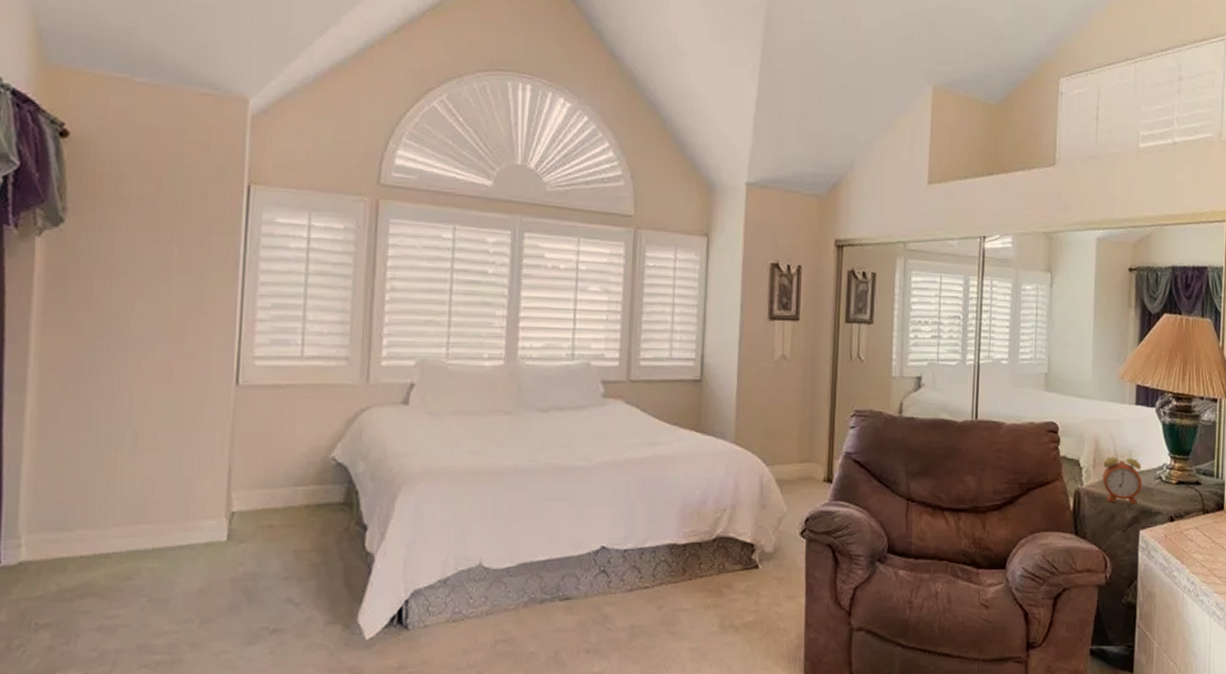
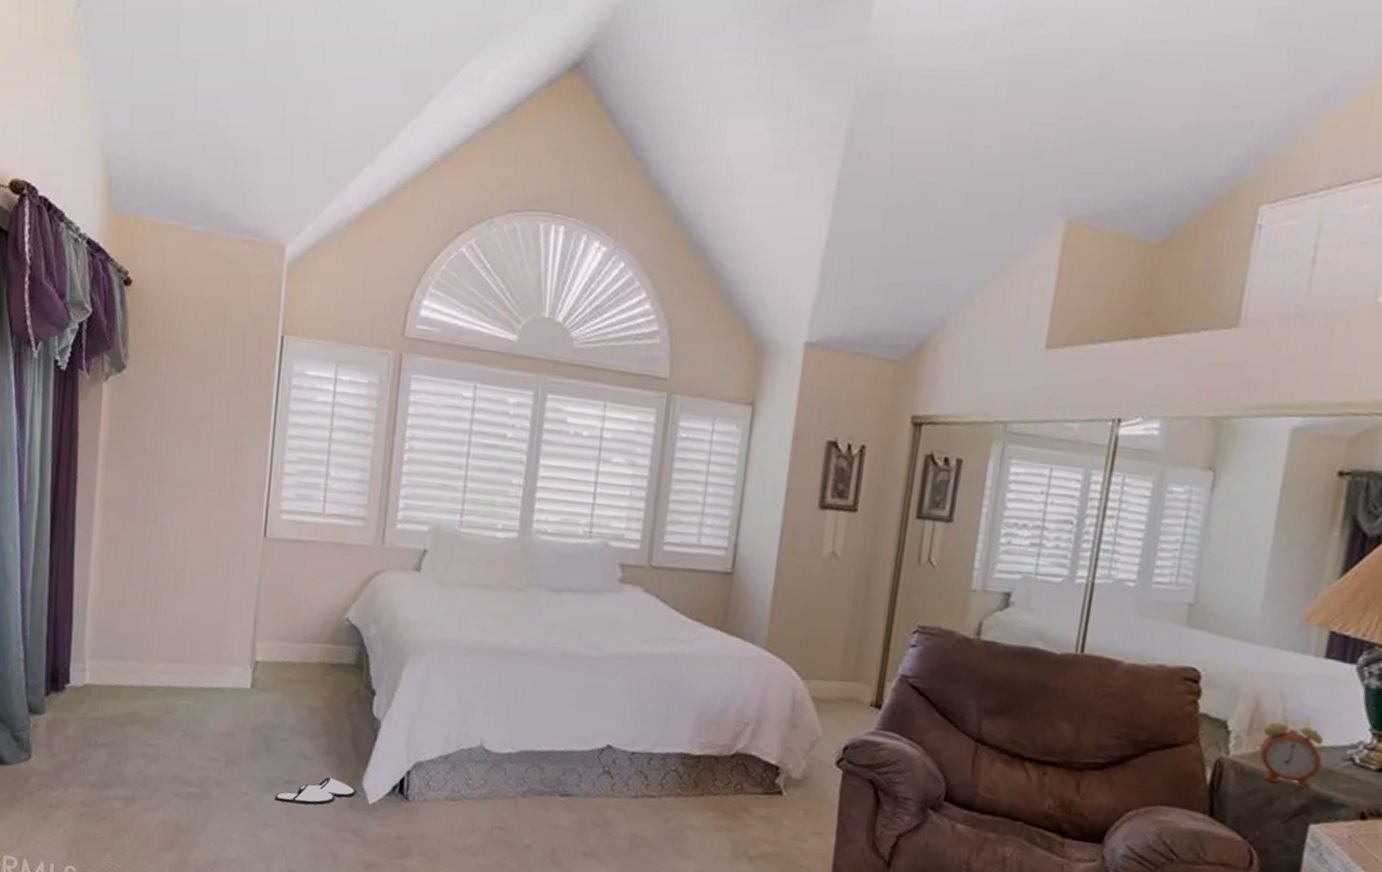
slippers: none [259,619,352,653] -> present [274,777,357,805]

